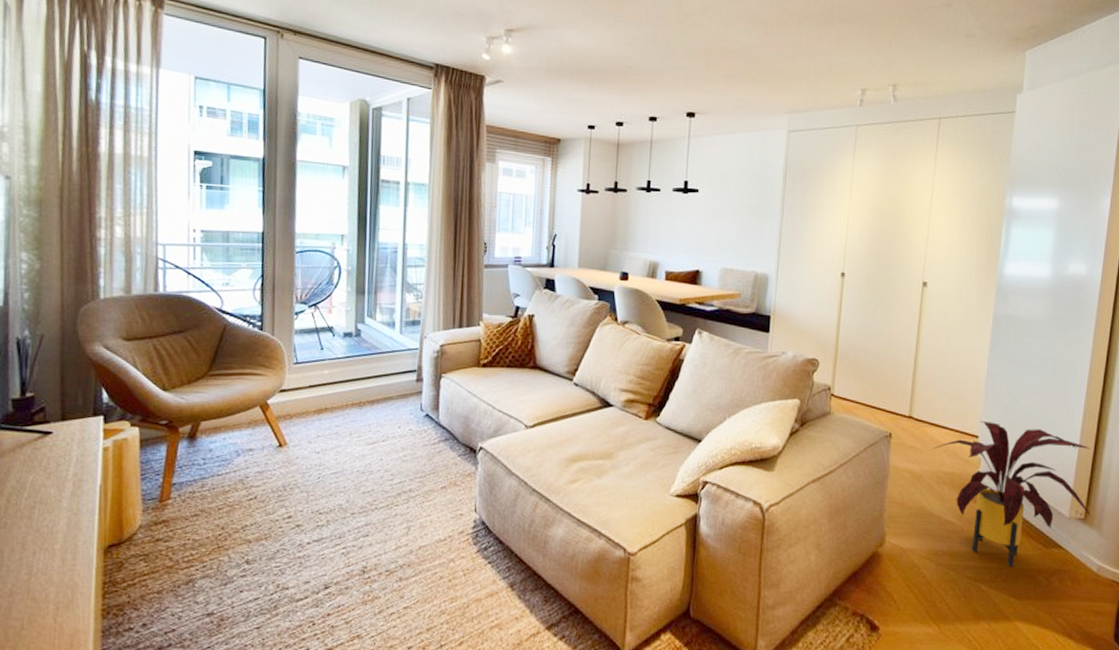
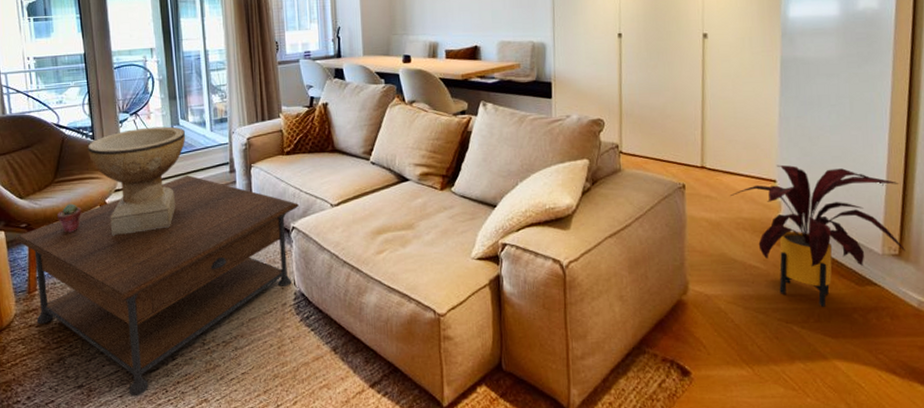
coffee table: none [151,380,490,629] -> present [15,175,299,397]
potted succulent: none [206,401,238,435] -> present [56,203,82,233]
decorative bowl: none [253,322,371,443] -> present [87,126,186,236]

